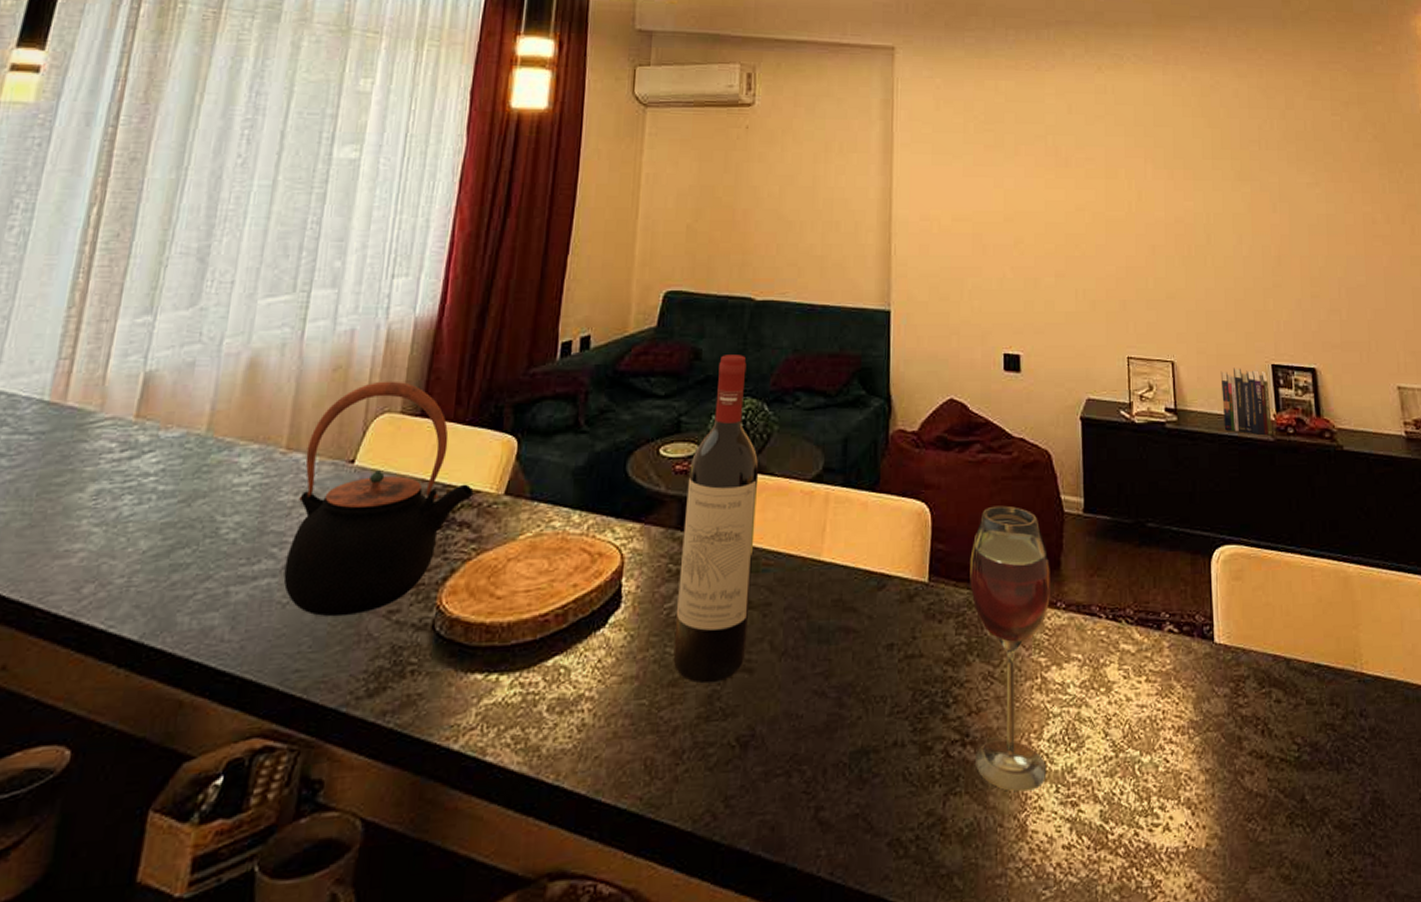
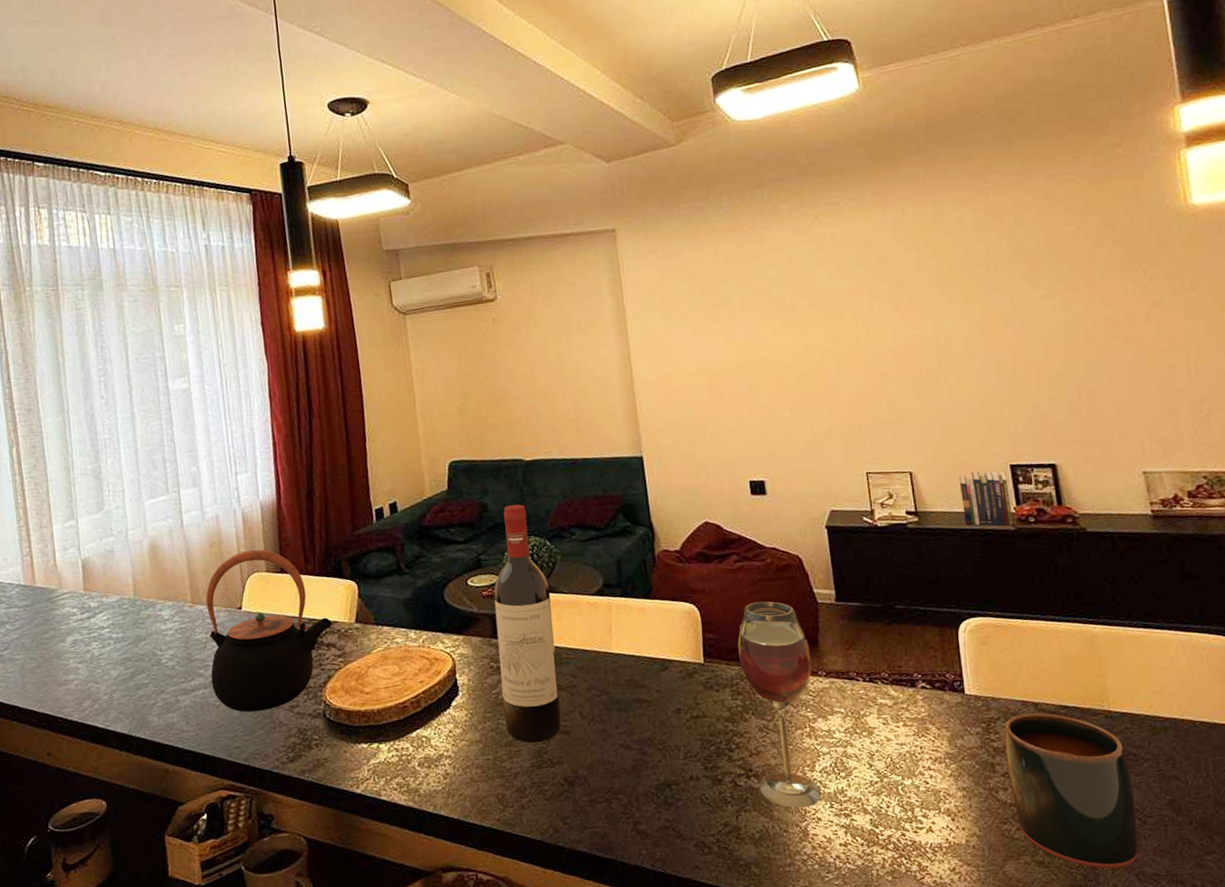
mug: none [1254,672,1389,888] -> present [1004,713,1138,869]

